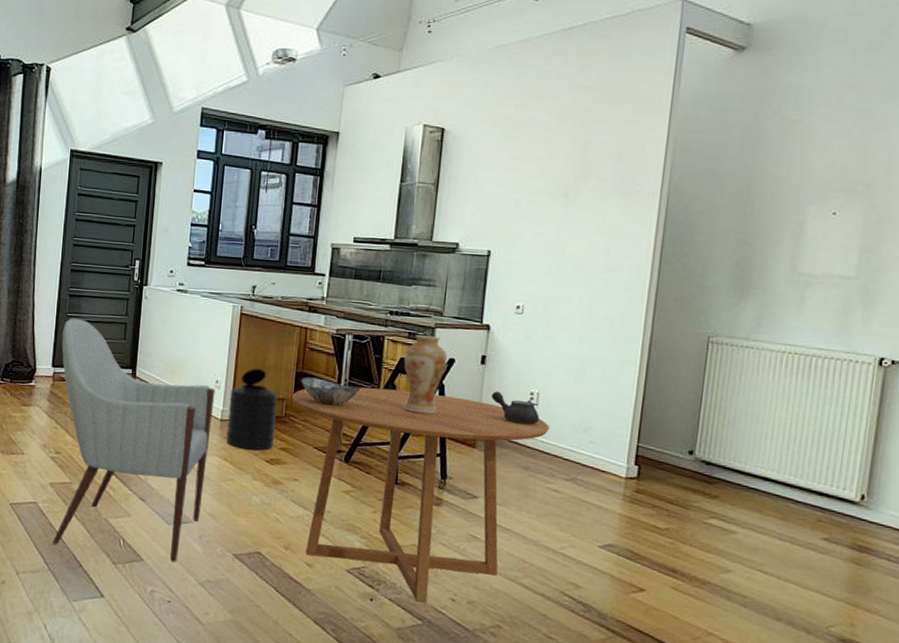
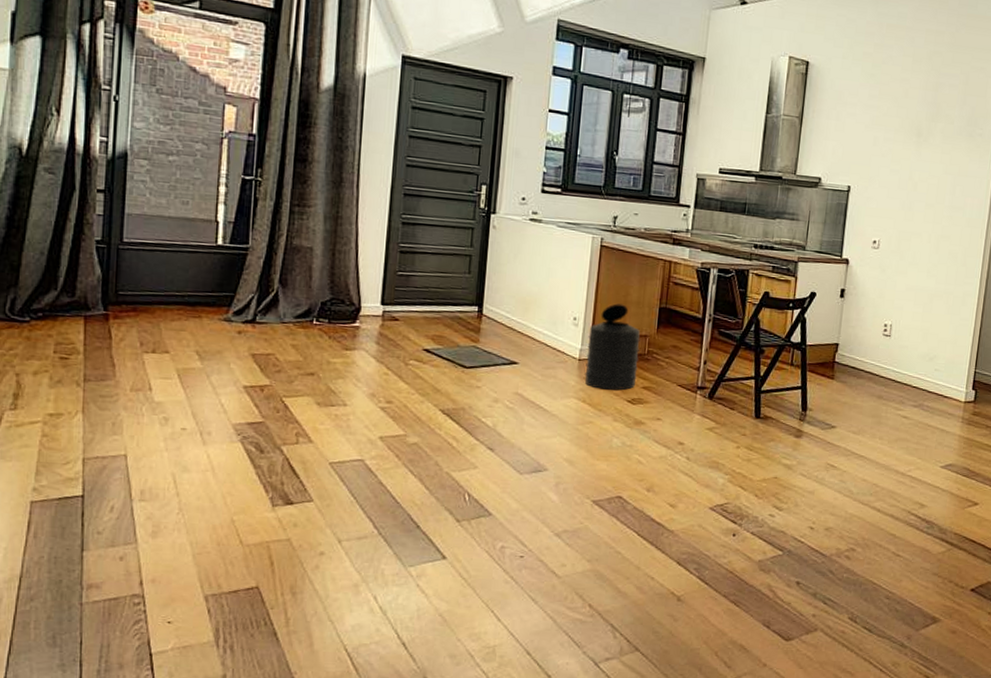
chair: present [53,318,216,563] -> none [384,249,573,515]
dining table: present [292,387,550,603] -> none [655,322,901,533]
decorative bowl: present [301,377,361,406] -> none [664,312,726,342]
vase: present [404,334,448,415] -> none [767,268,810,348]
teapot: present [491,391,539,425] -> none [849,323,892,356]

